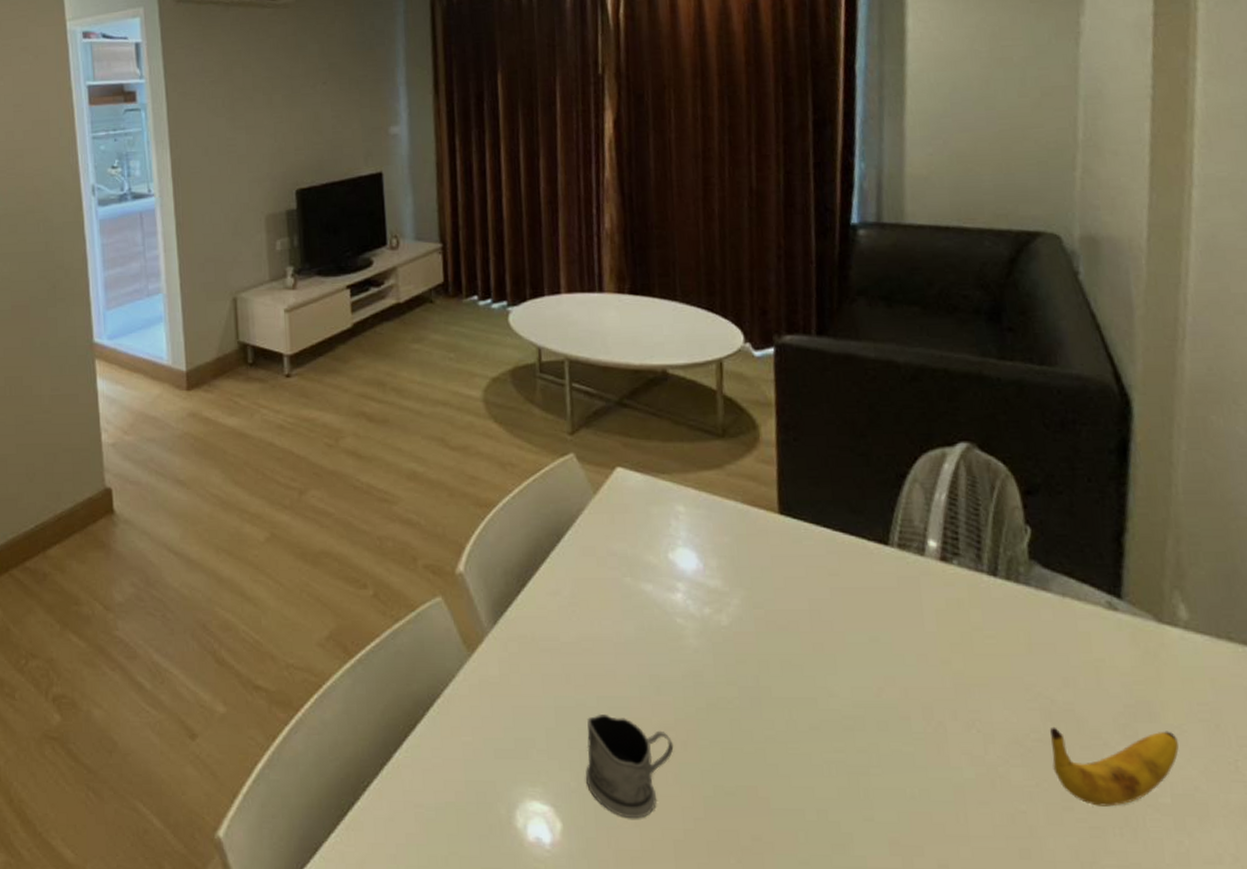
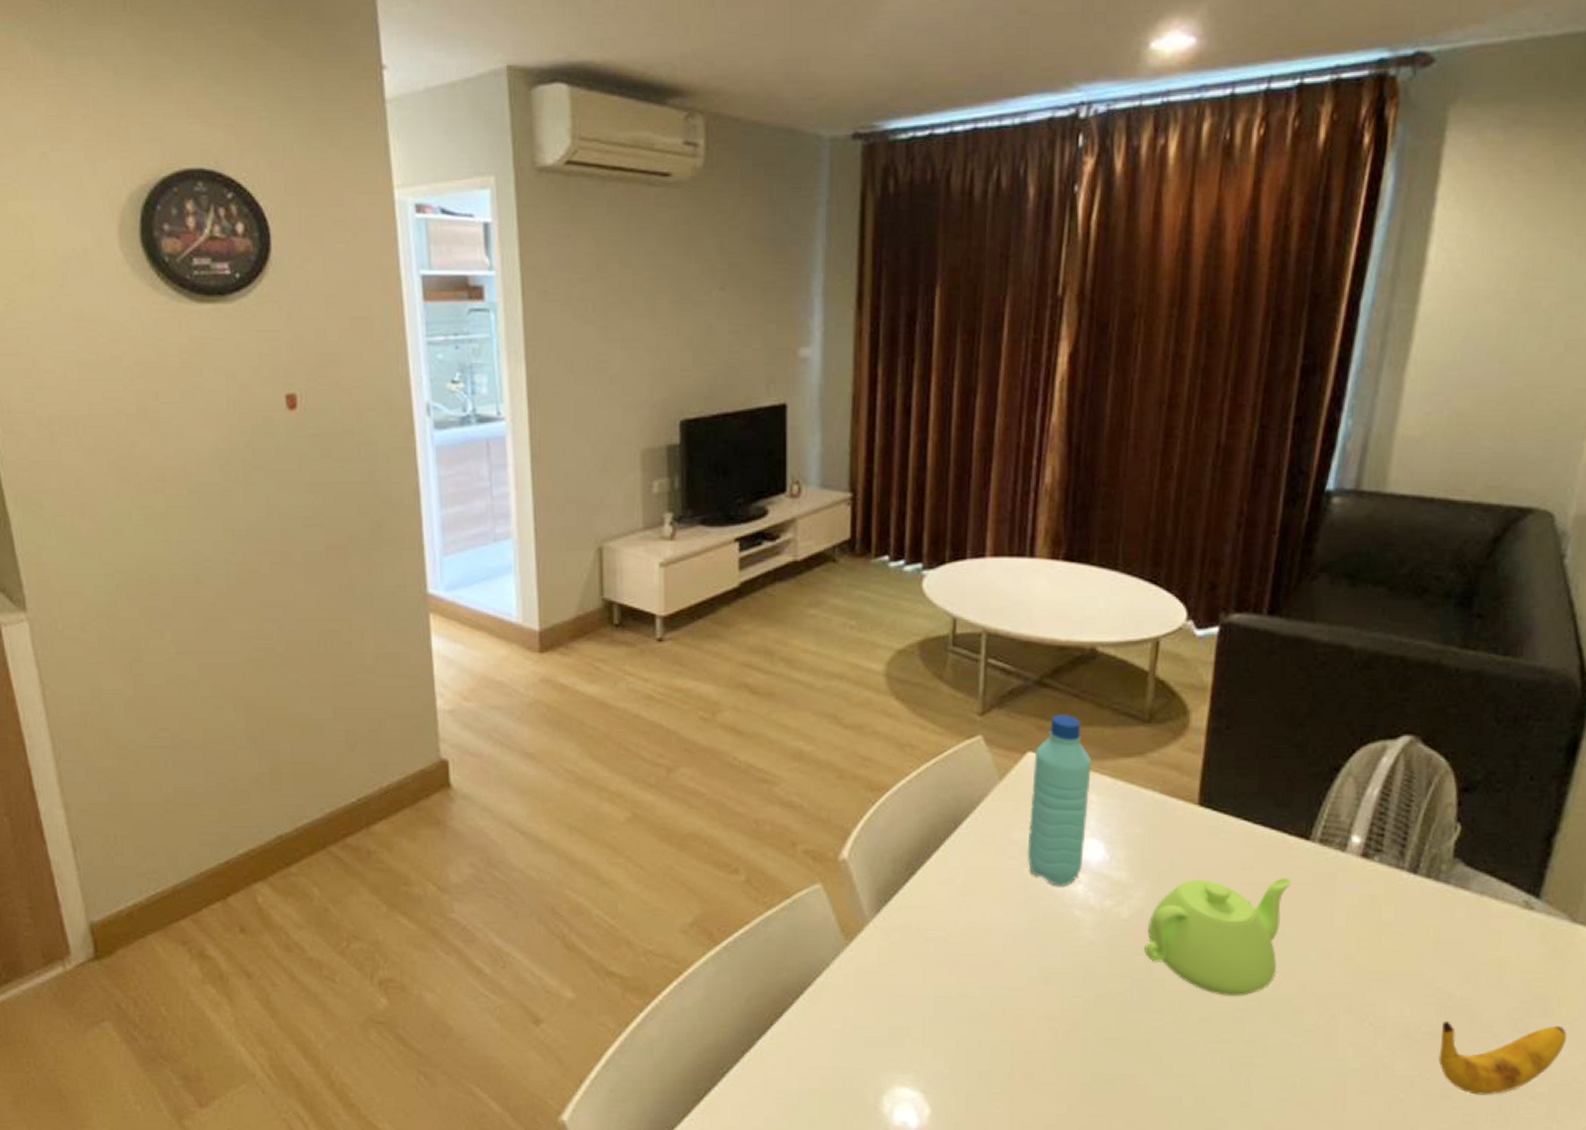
tea glass holder: present [586,713,674,818] -> none [961,1003,1056,1104]
water bottle: none [623,432,679,595] -> present [1027,714,1092,886]
teapot: none [747,583,878,703] -> present [1144,878,1292,996]

